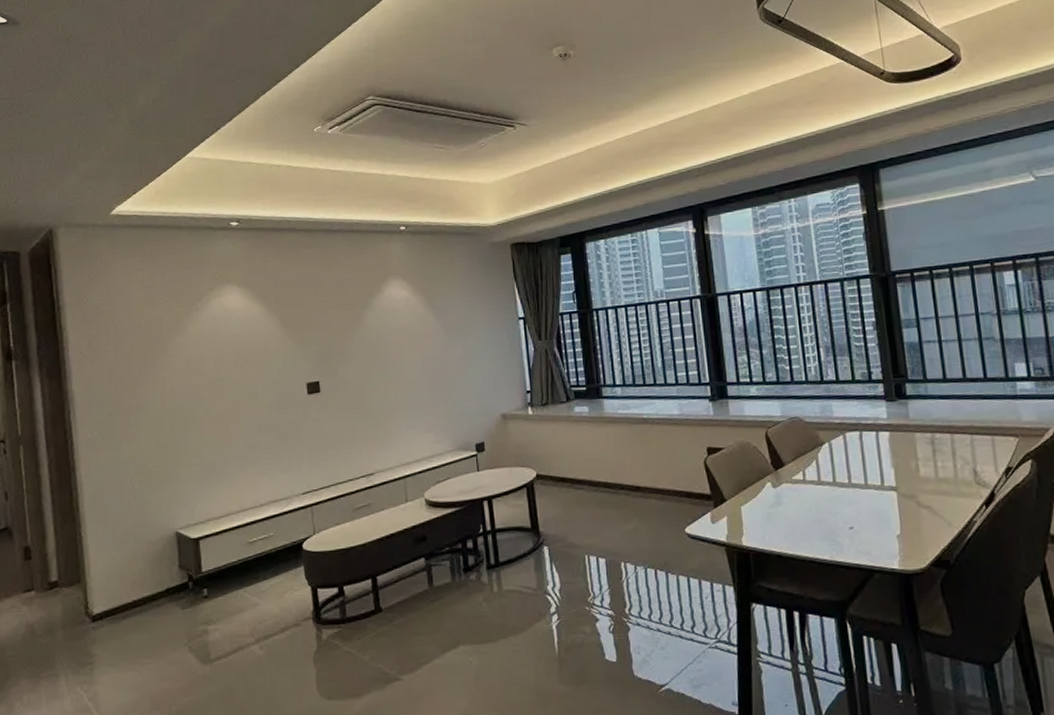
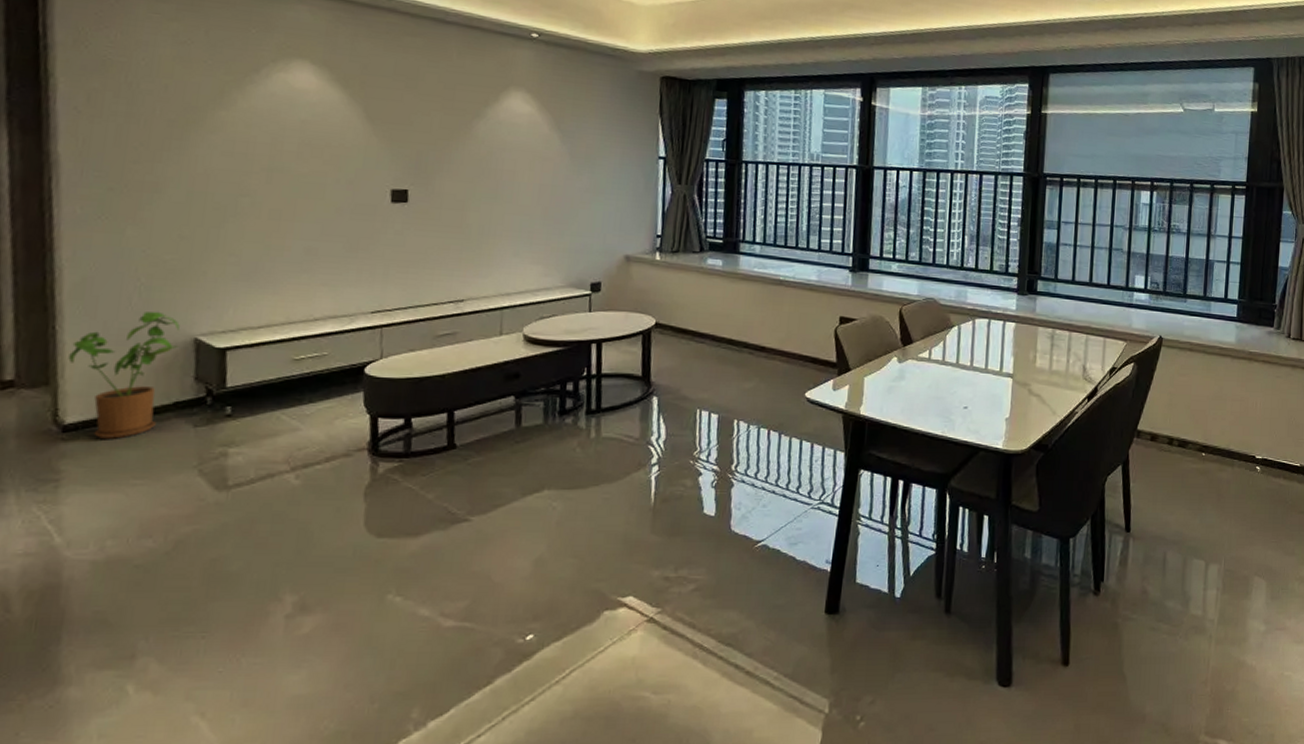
house plant: none [92,511,165,625] -> present [68,311,180,439]

